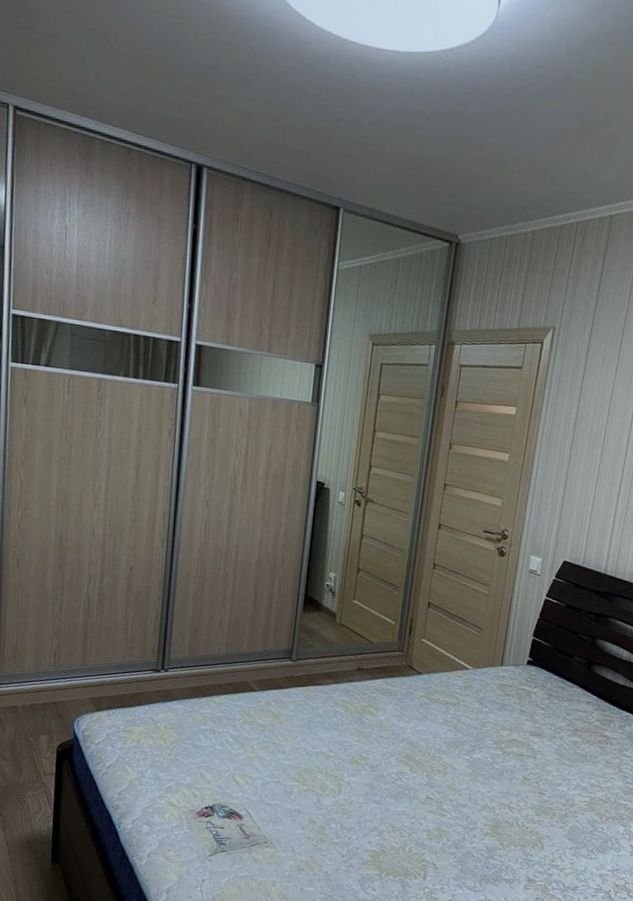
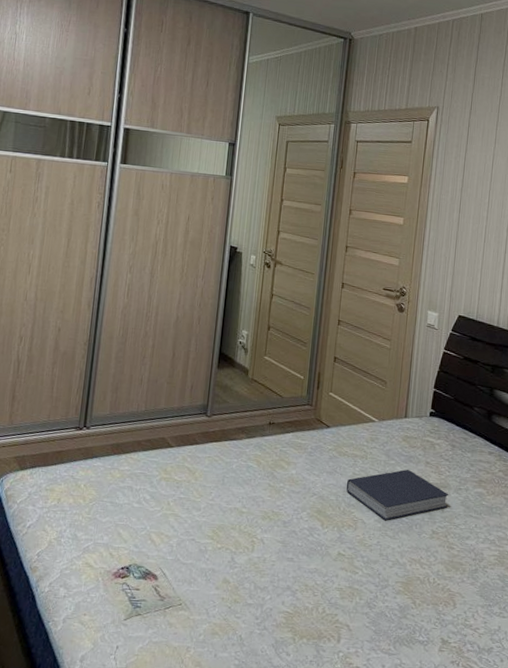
book: none [436,717,543,767] -> present [346,469,449,521]

